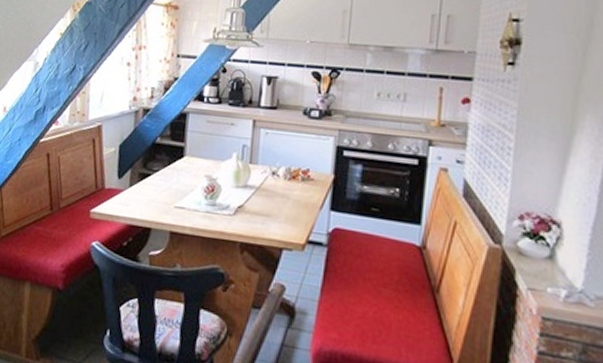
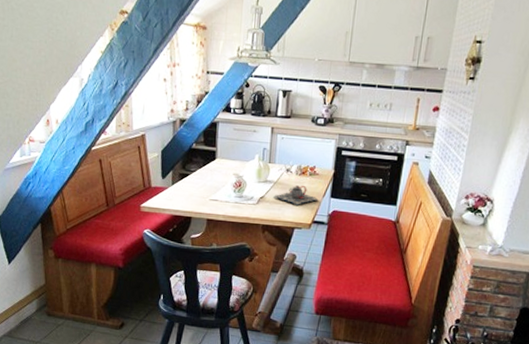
teapot: none [255,192,316,220] -> present [273,185,320,206]

